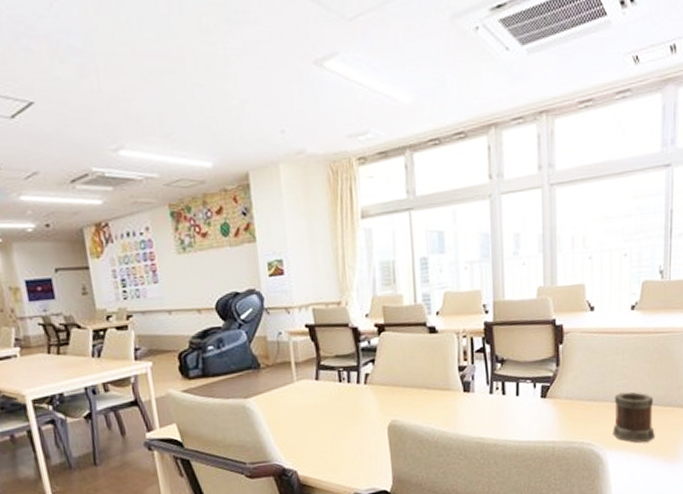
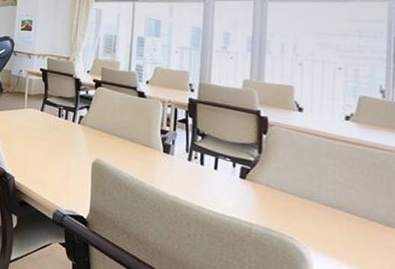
mug: present [613,392,655,443] -> none [319,196,373,257]

